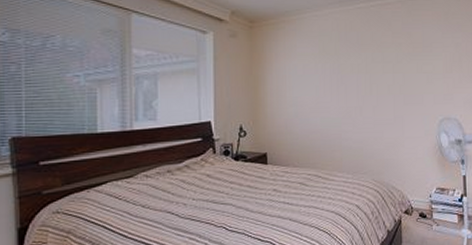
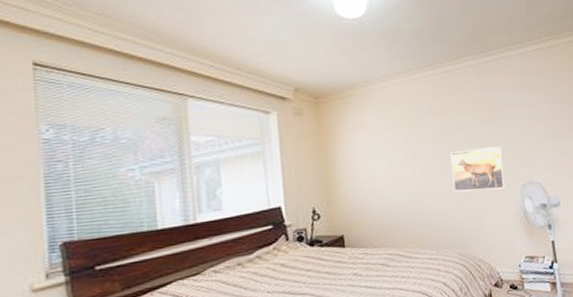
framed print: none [373,81,423,122] -> present [450,146,505,192]

